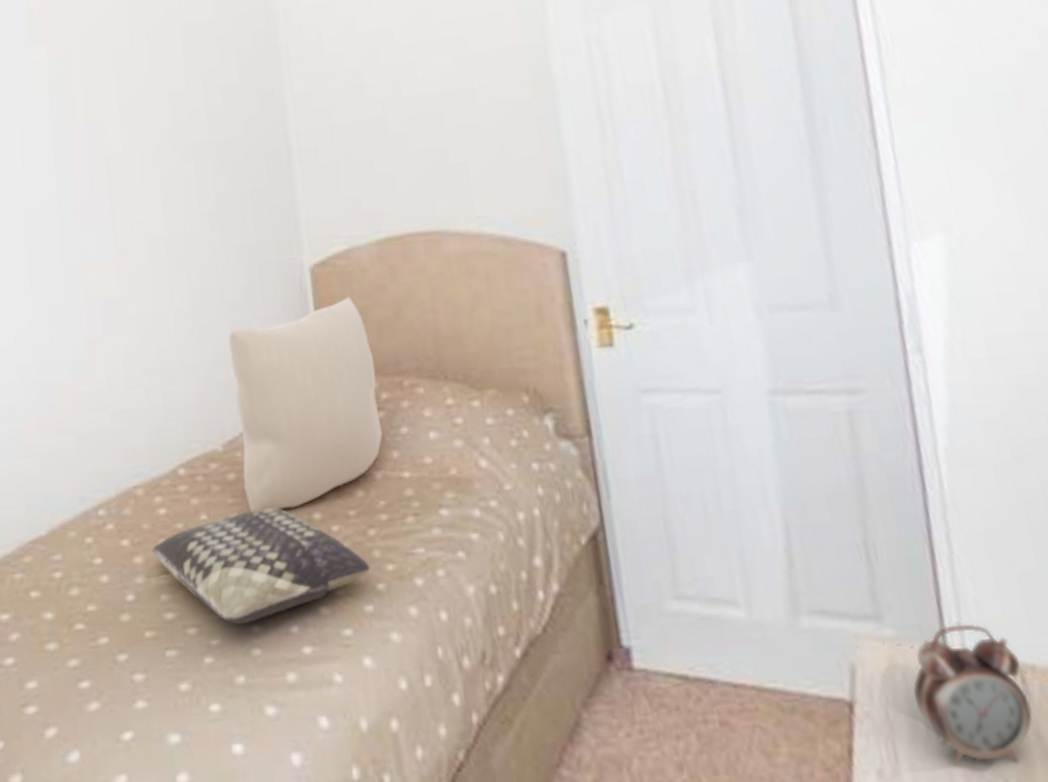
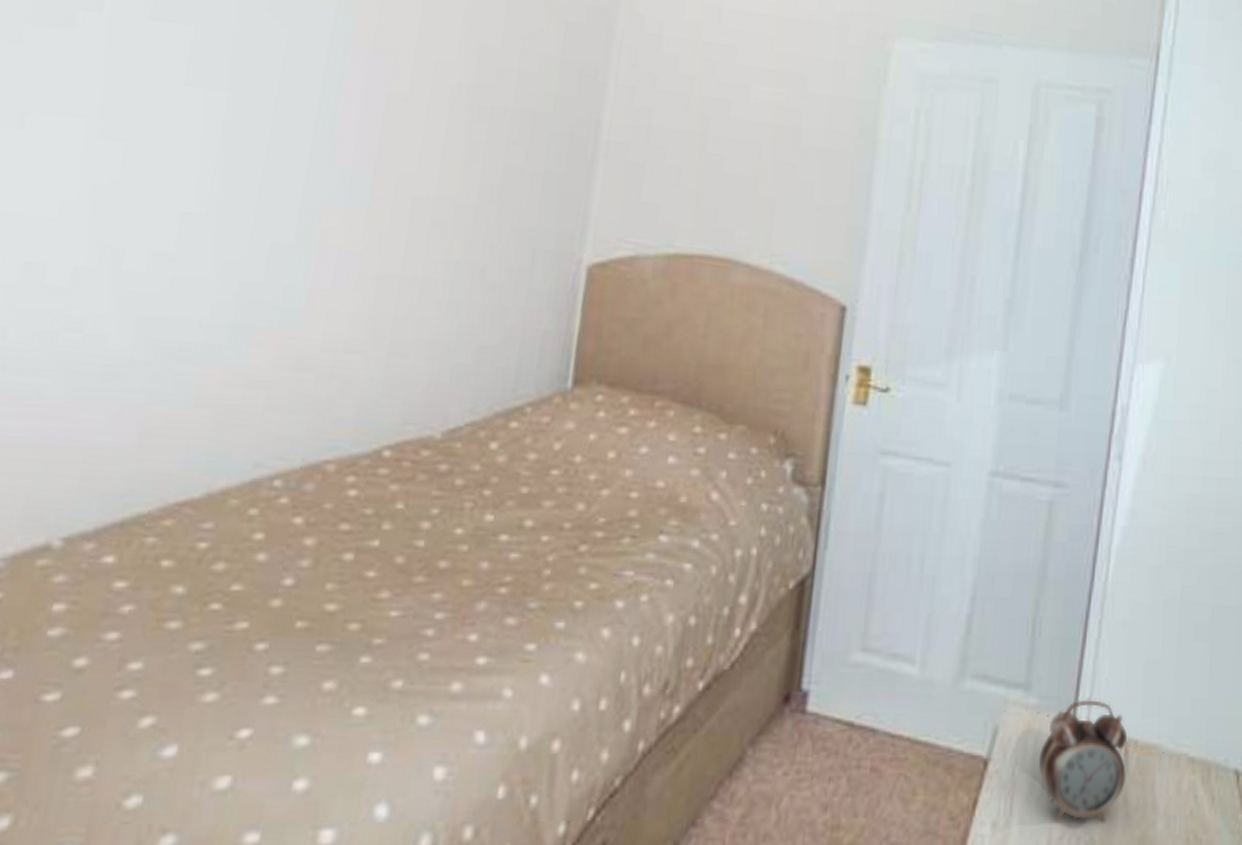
cushion: present [152,508,371,624] -> none [328,507,573,625]
pillow: present [228,296,383,514] -> none [454,304,631,511]

